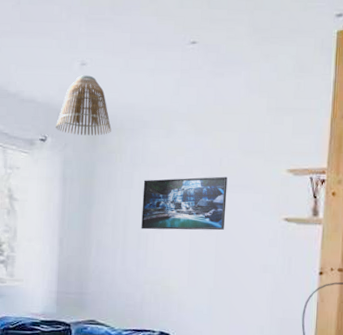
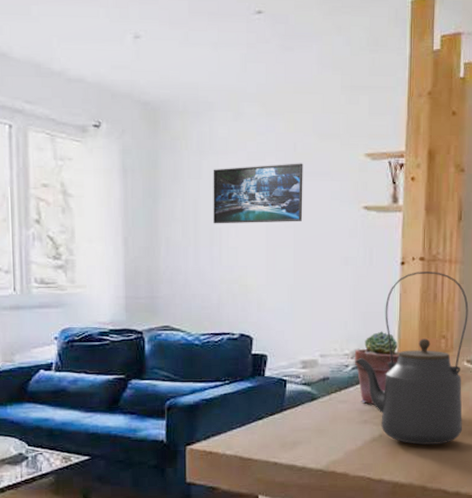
lamp shade: present [56,75,111,136] -> none [110,50,174,120]

